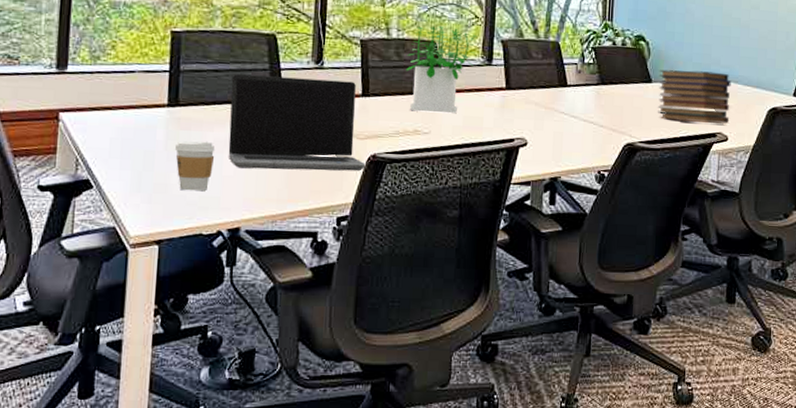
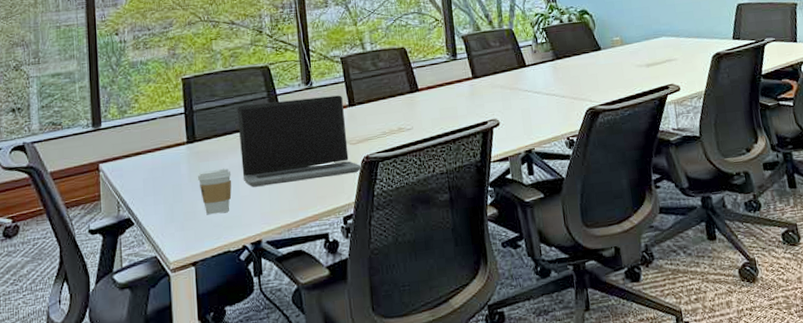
potted plant: present [406,25,478,114] -> none [382,33,441,112]
book stack: present [658,69,731,125] -> none [606,30,678,81]

